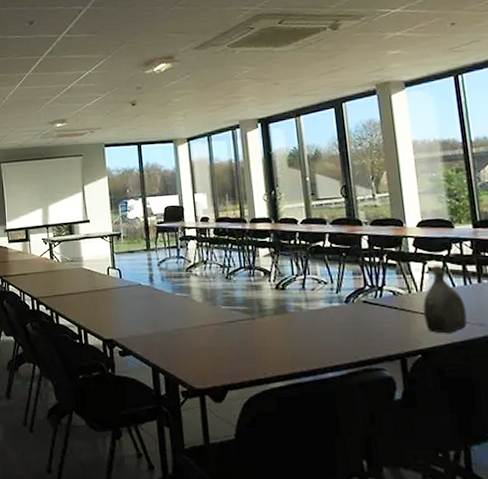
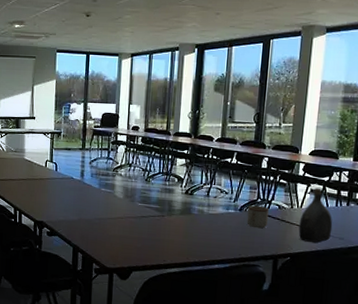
mug: none [355,294,383,322] -> present [247,205,270,229]

